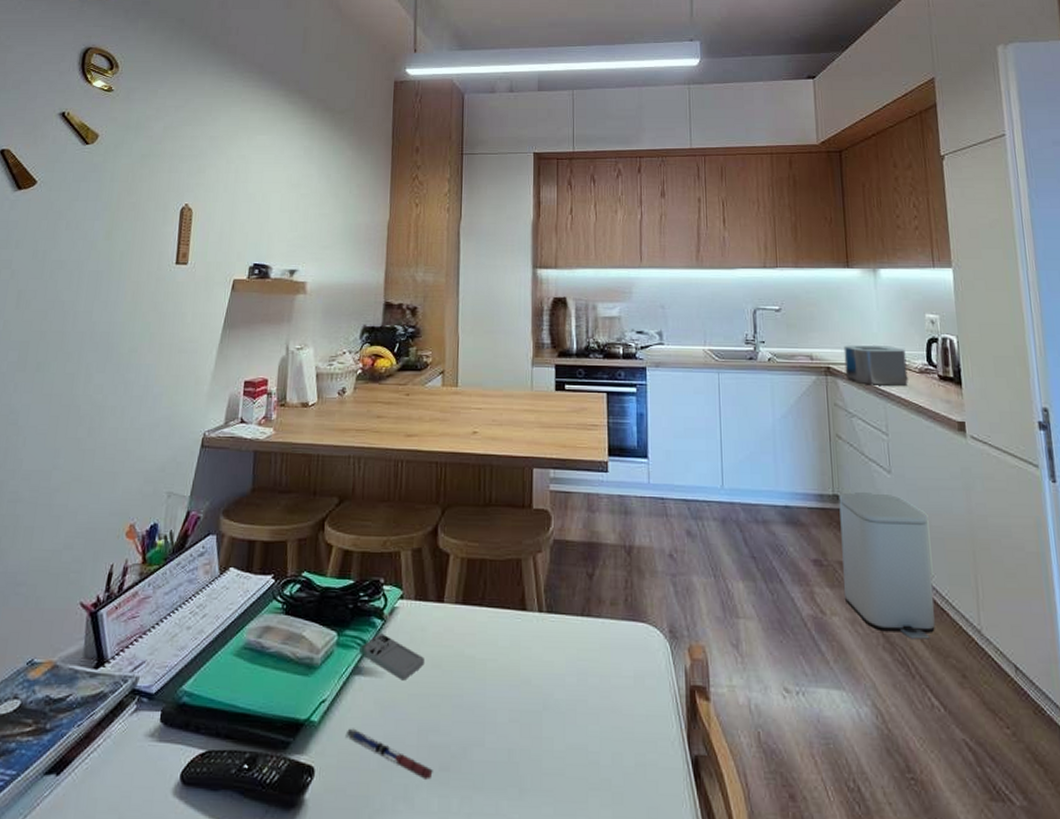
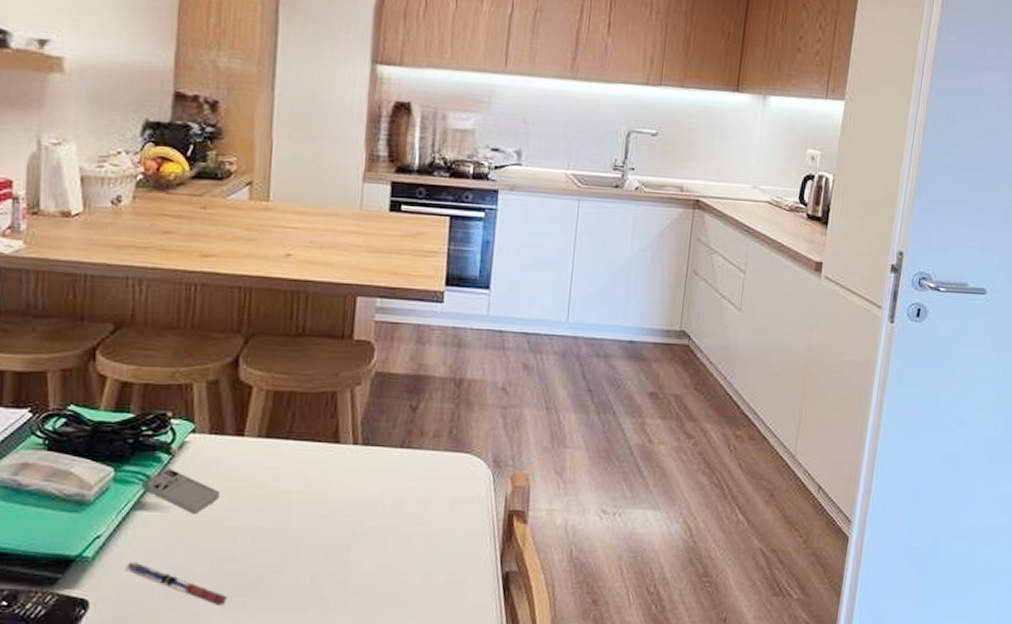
pedal bin: present [839,492,936,641] -> none [674,329,769,466]
toaster: present [843,345,909,387] -> none [713,177,780,223]

